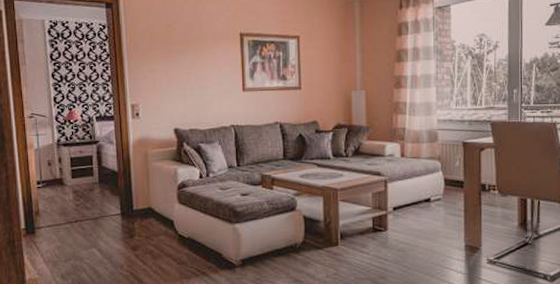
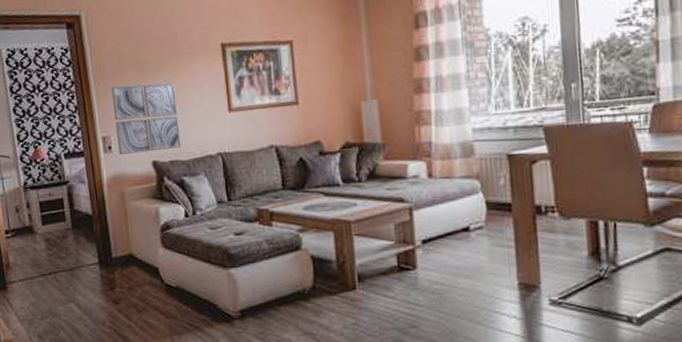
wall art: none [142,61,200,121] -> present [111,83,181,155]

